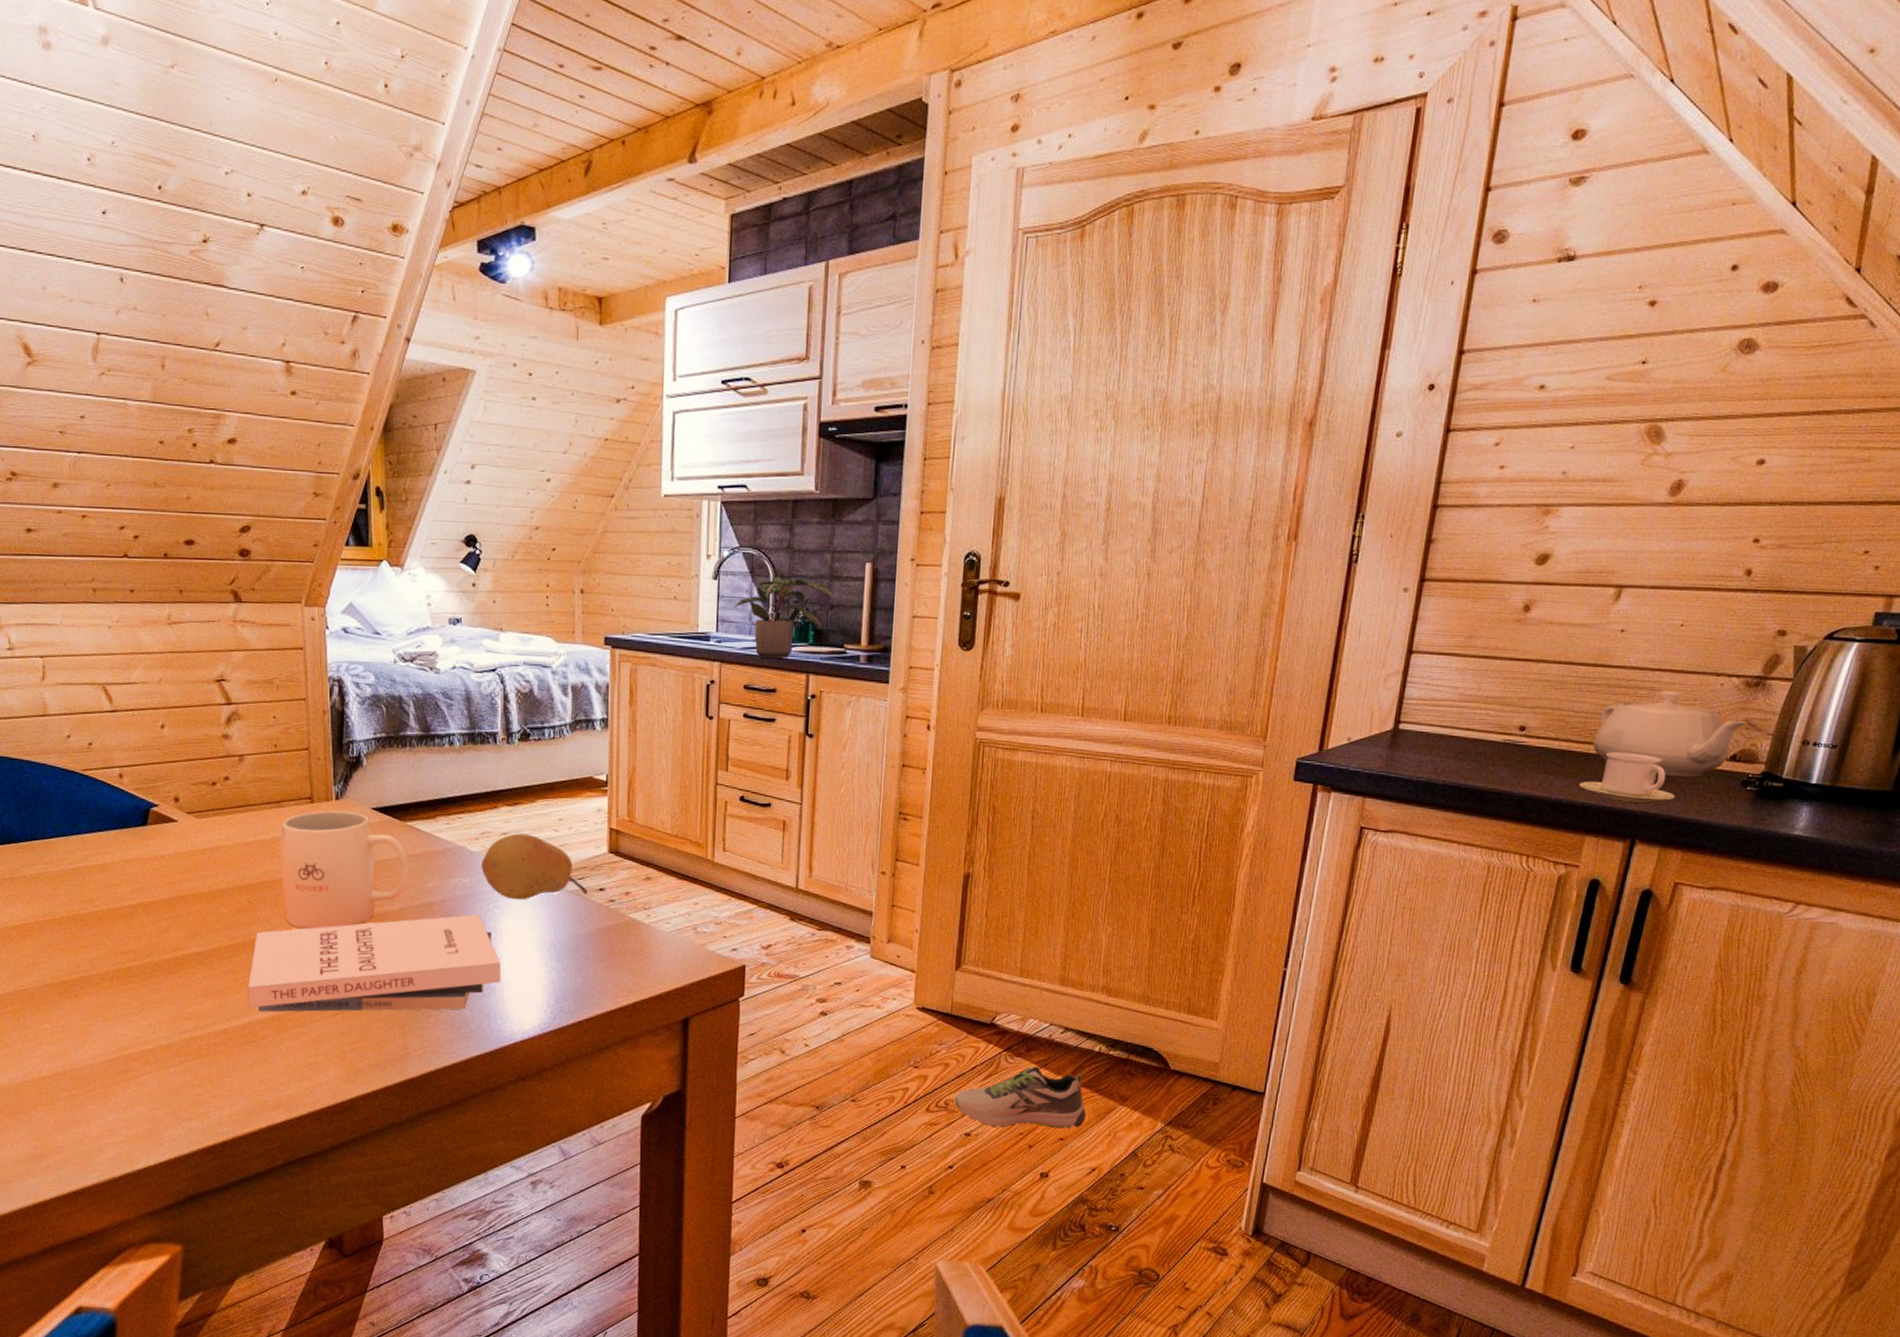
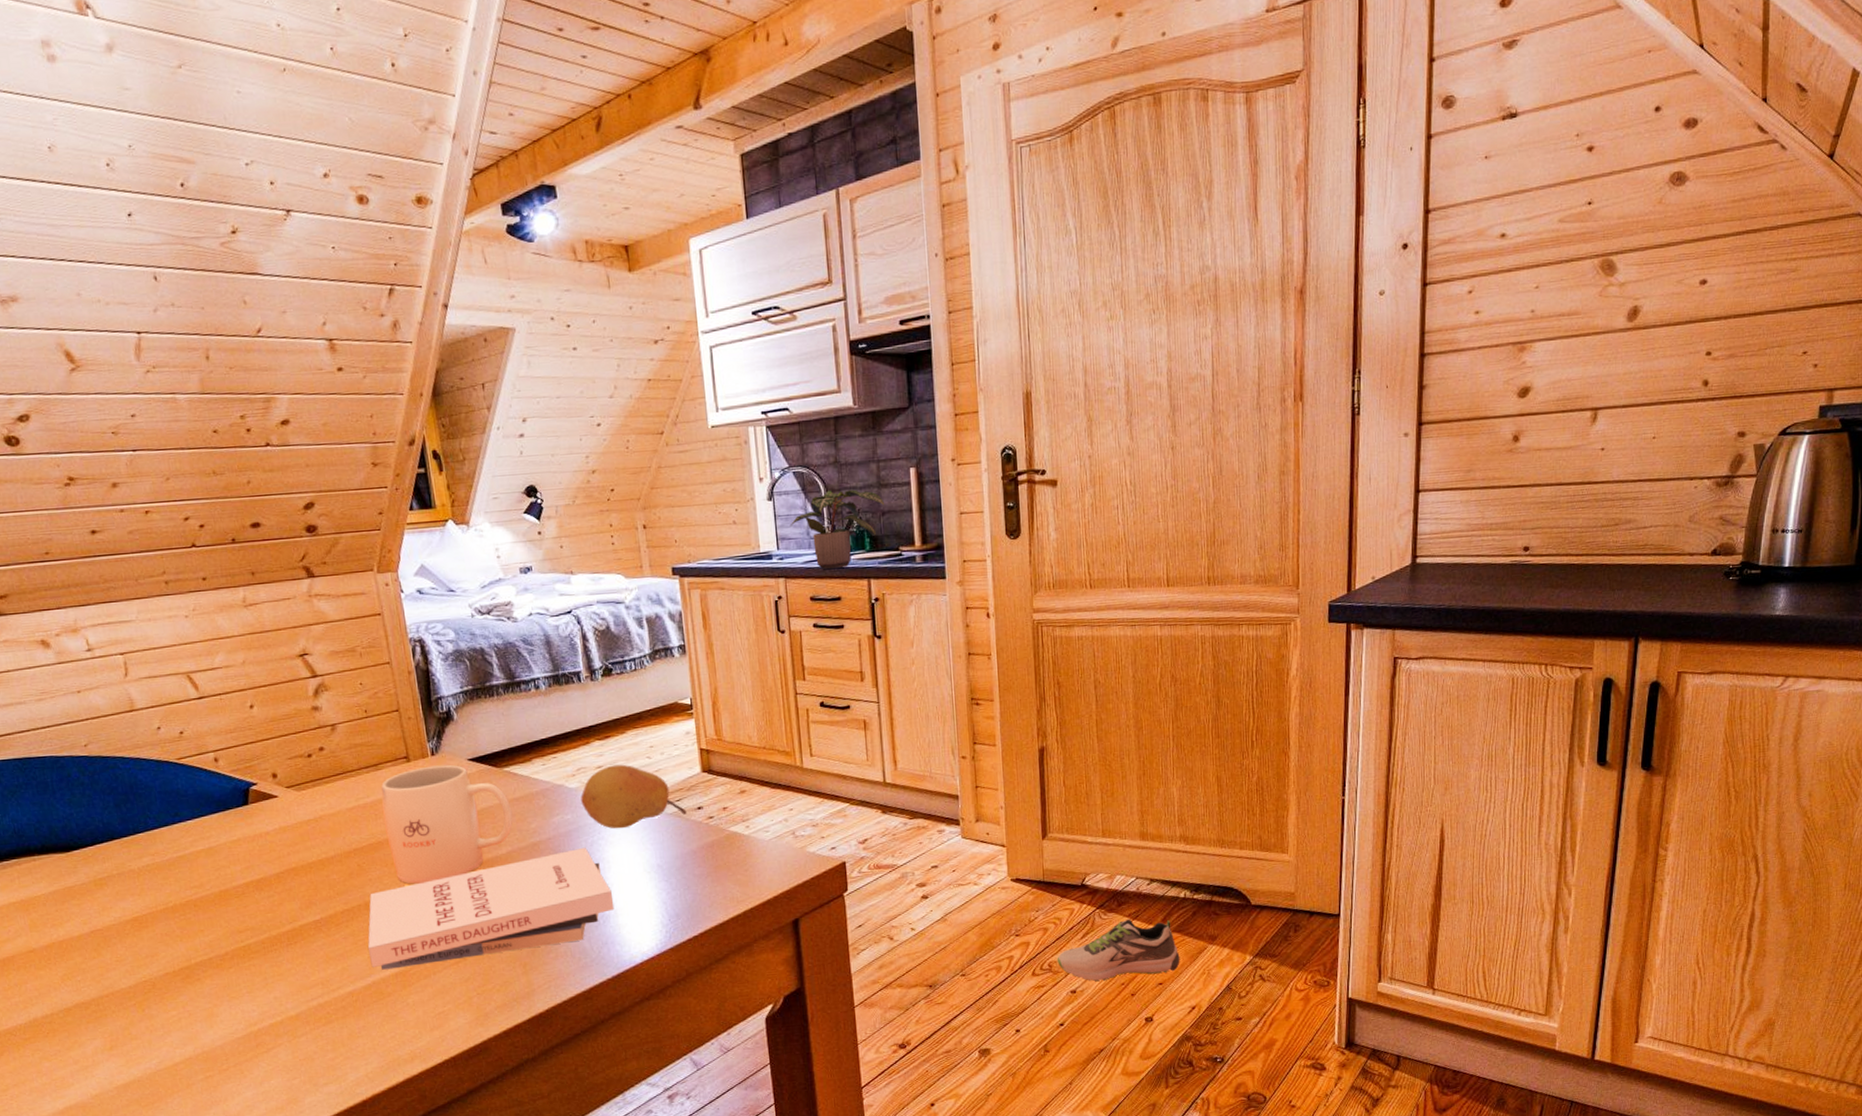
cup and saucer: present [1578,752,1675,803] -> none [1582,559,1668,604]
teapot: present [1592,690,1749,777] -> none [1589,497,1724,577]

